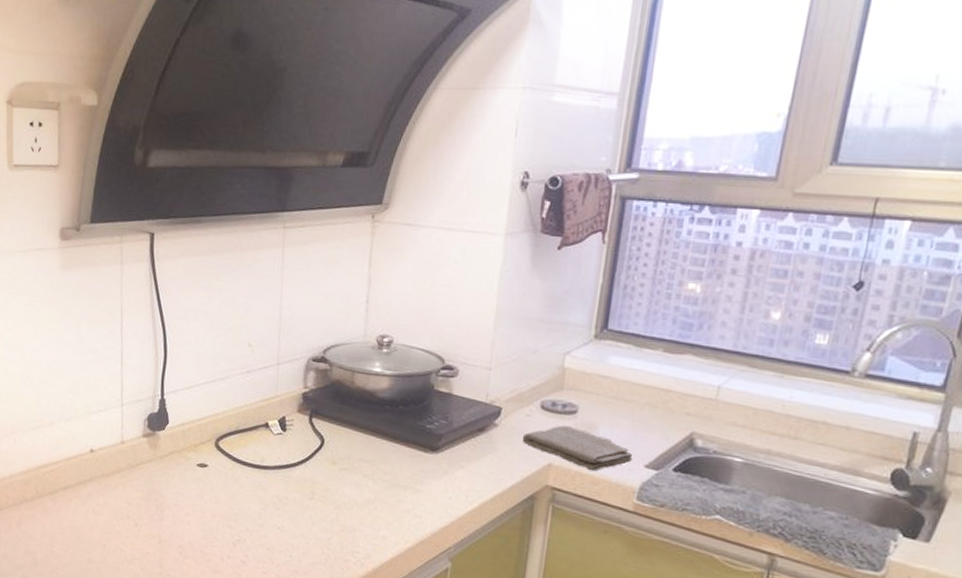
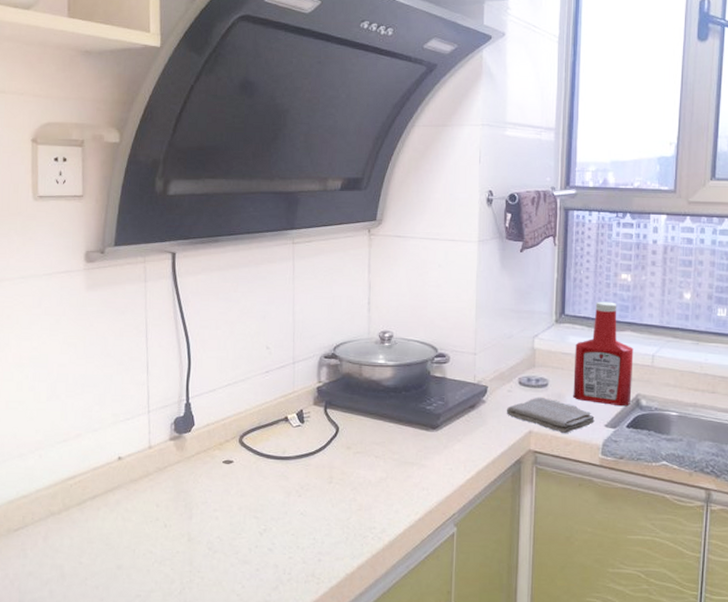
ketchup bottle: none [608,315,694,445] -> present [573,301,634,407]

